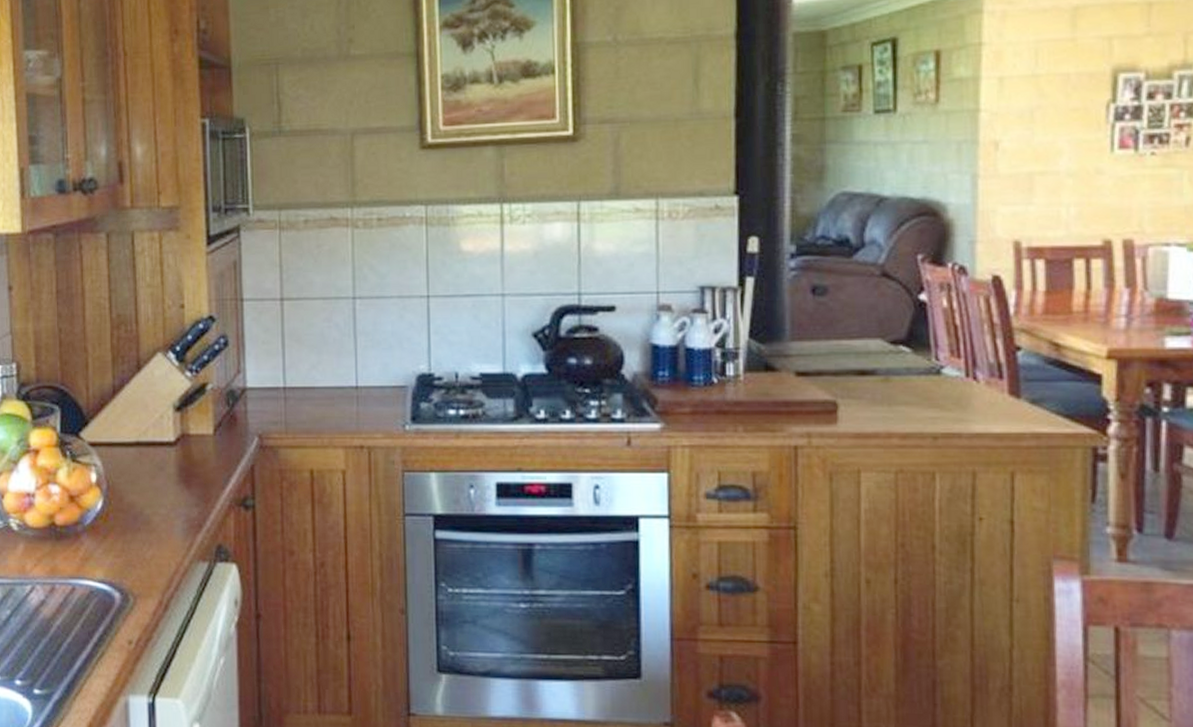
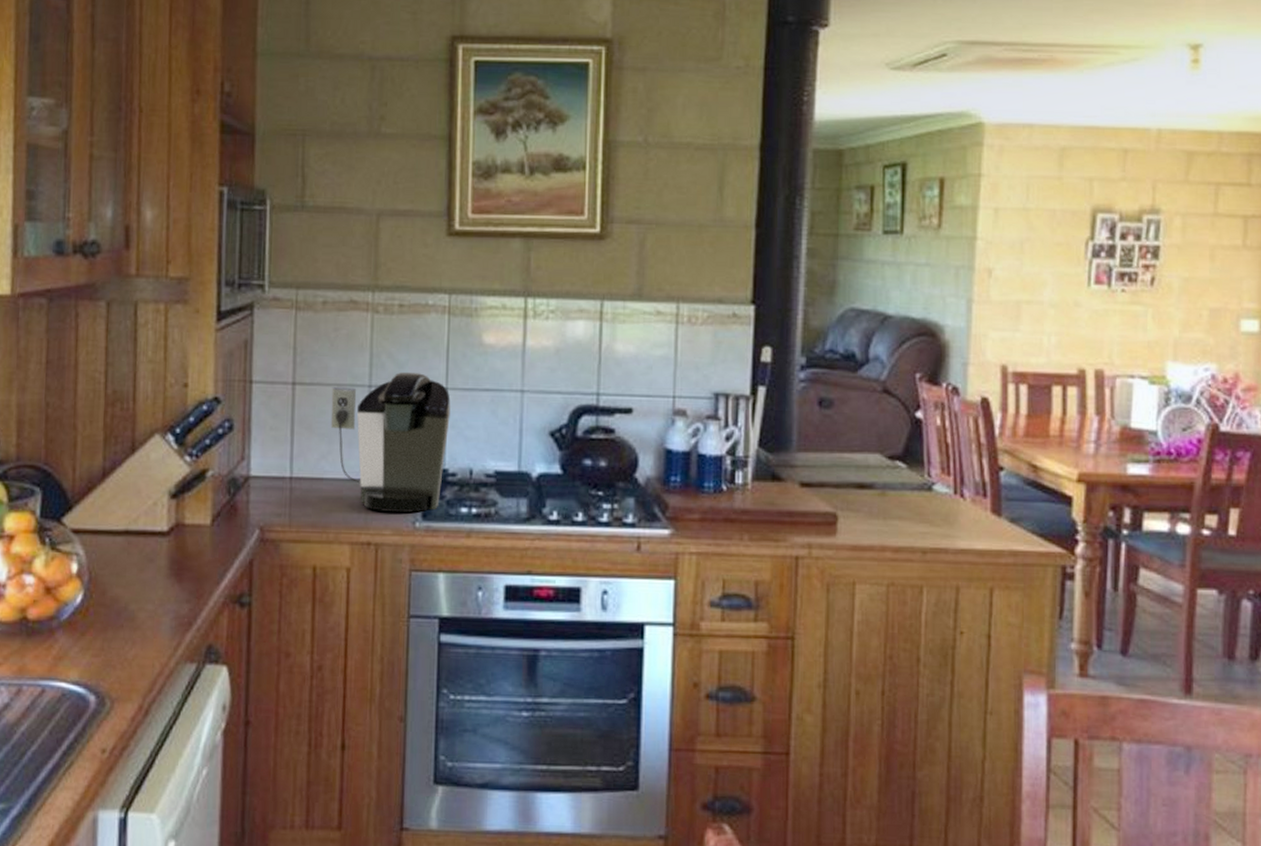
coffee maker: none [318,283,433,416] -> present [330,373,451,513]

